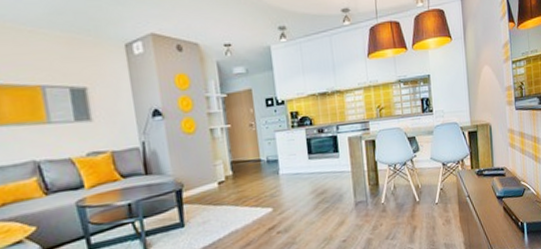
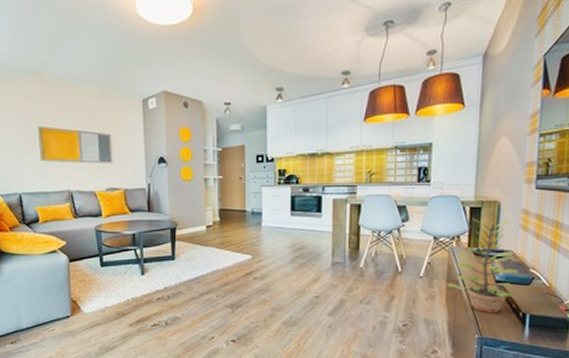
plant: none [459,140,513,228] -> present [447,219,519,314]

